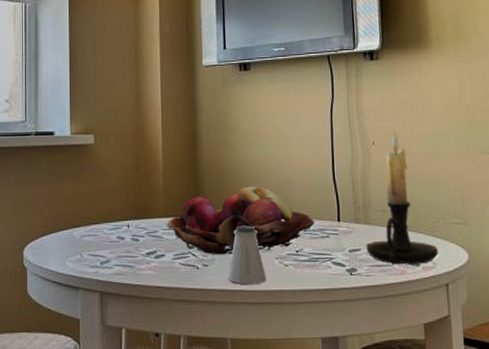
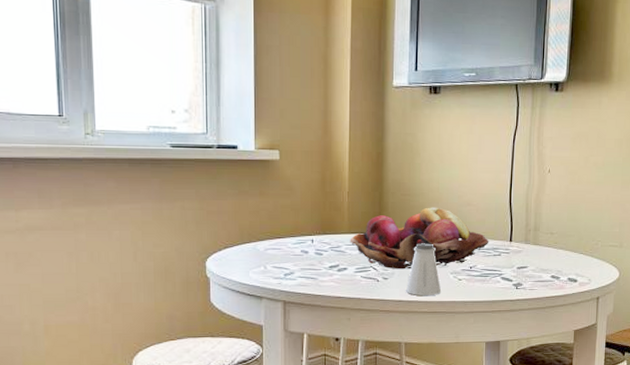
candle holder: present [366,131,438,265] -> none [533,161,594,281]

